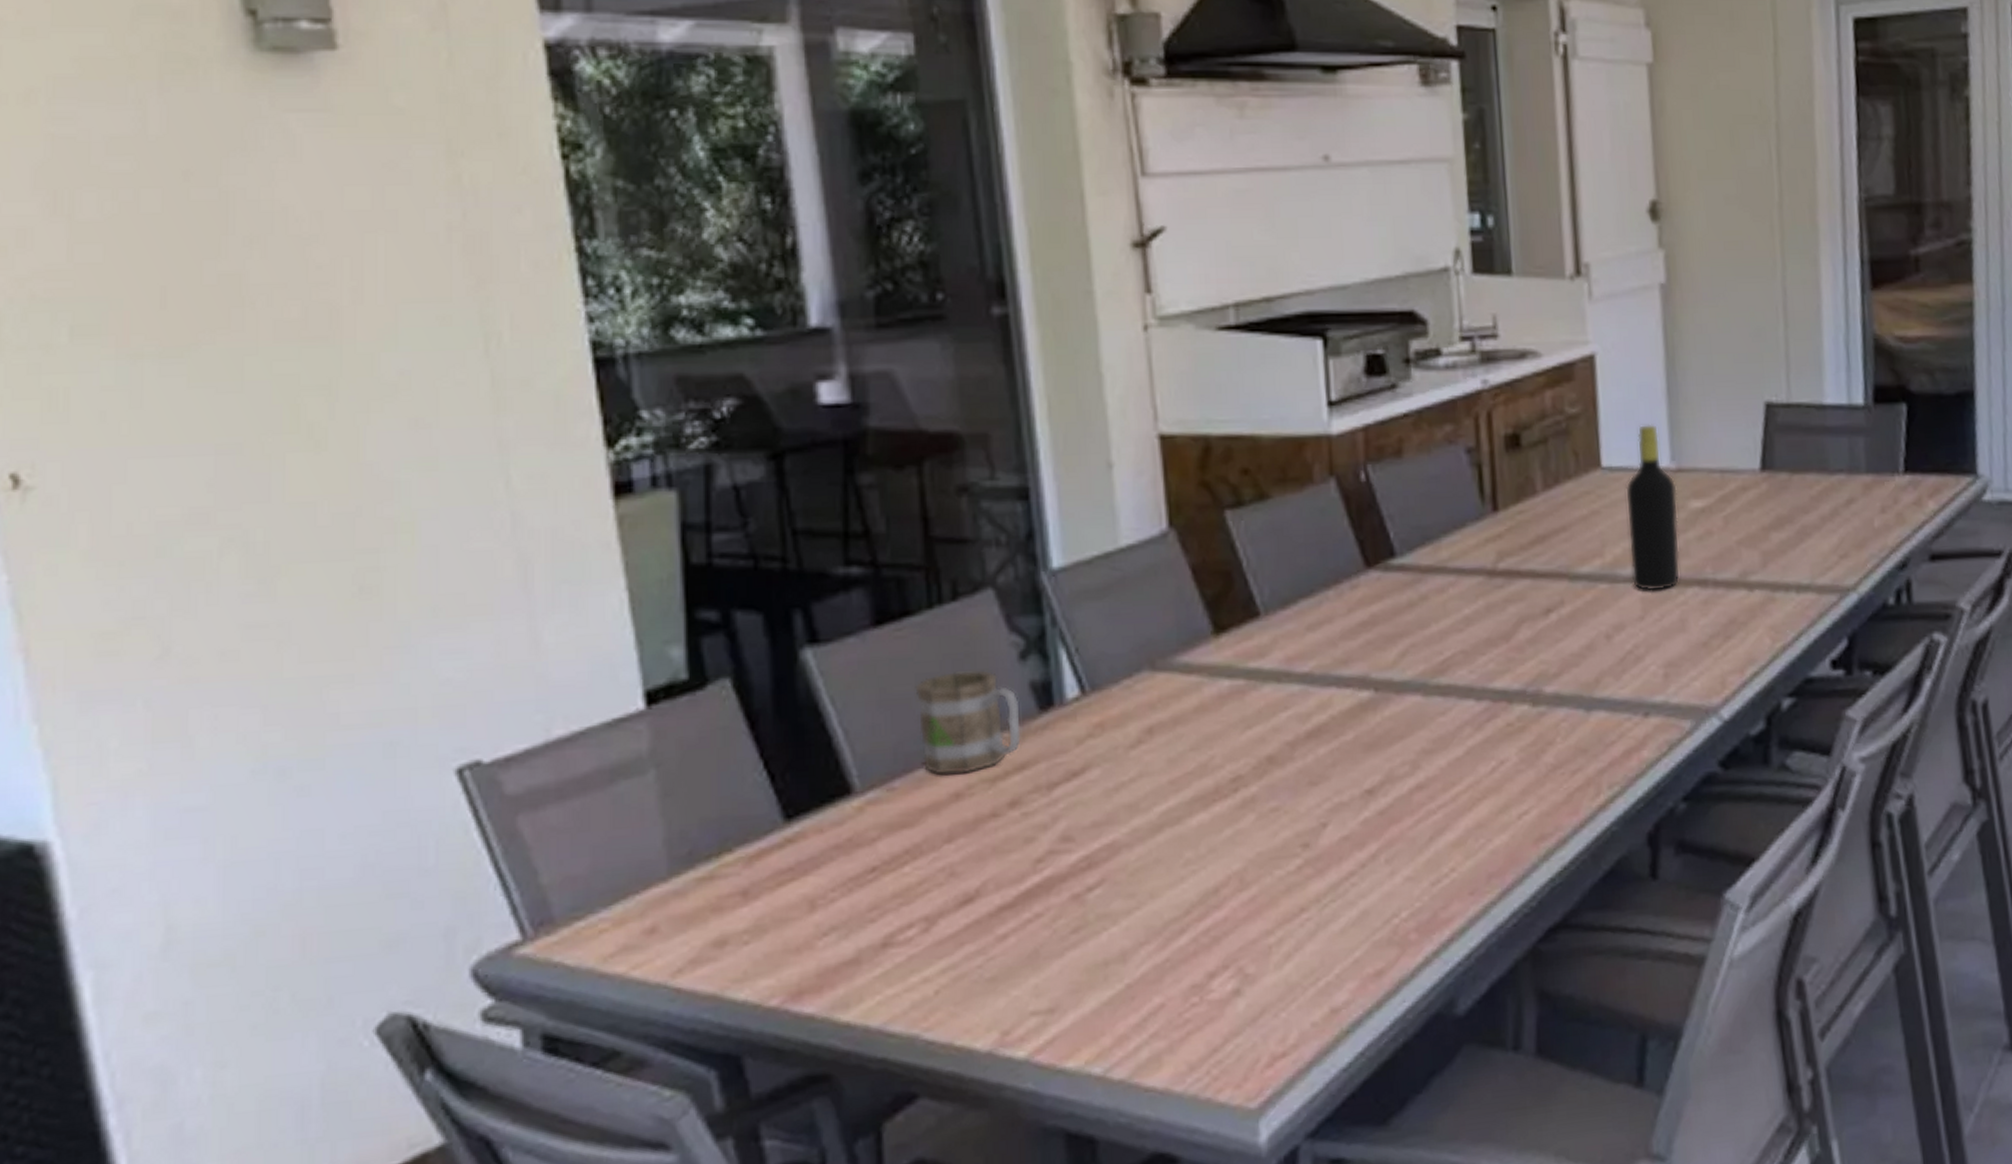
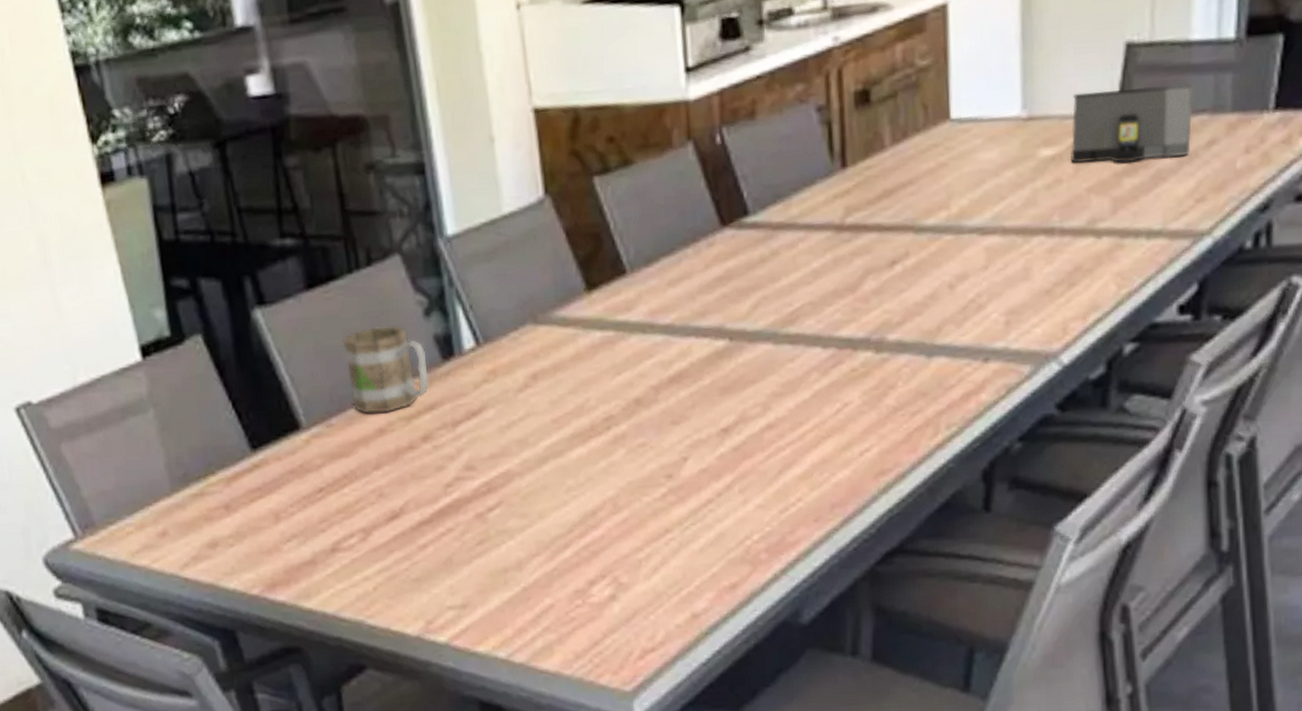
bottle: present [1625,423,1681,591] -> none [973,72,1028,241]
speaker: none [1719,445,1832,518] -> present [1071,84,1193,164]

